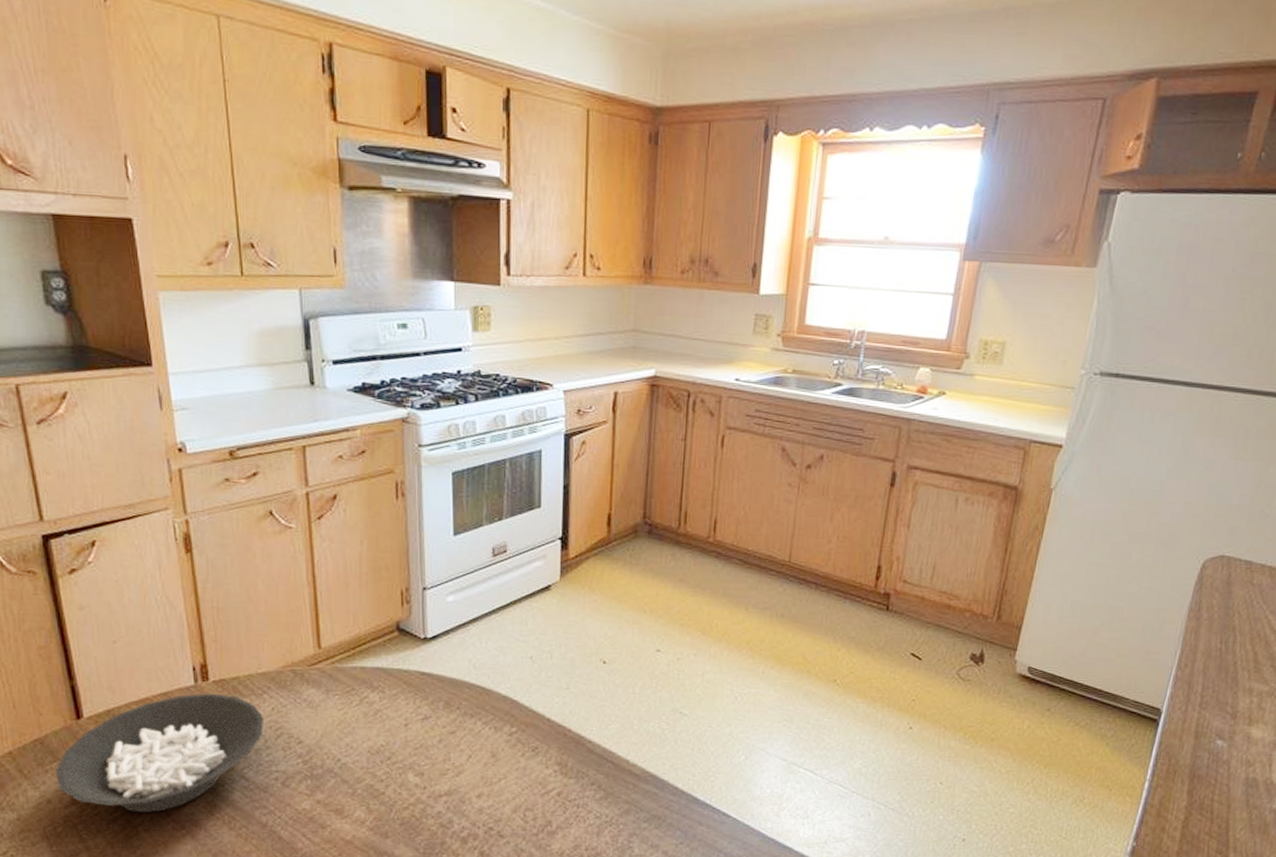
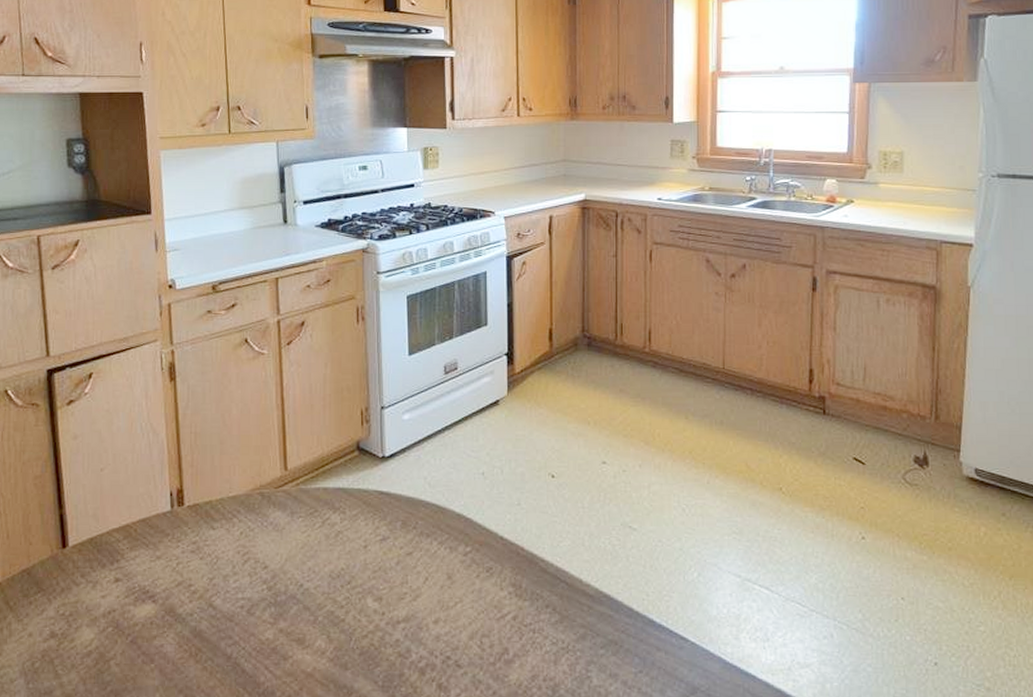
cereal bowl: present [54,693,265,813] -> none [38,518,233,646]

